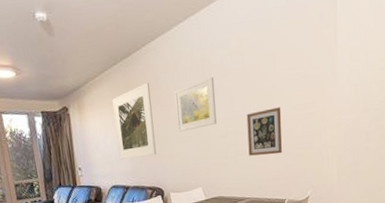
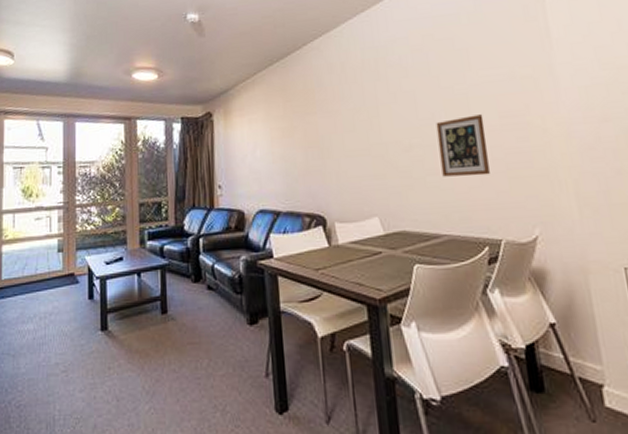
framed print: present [112,83,157,159] -> none [265,85,318,176]
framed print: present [174,77,217,132] -> none [341,78,396,144]

